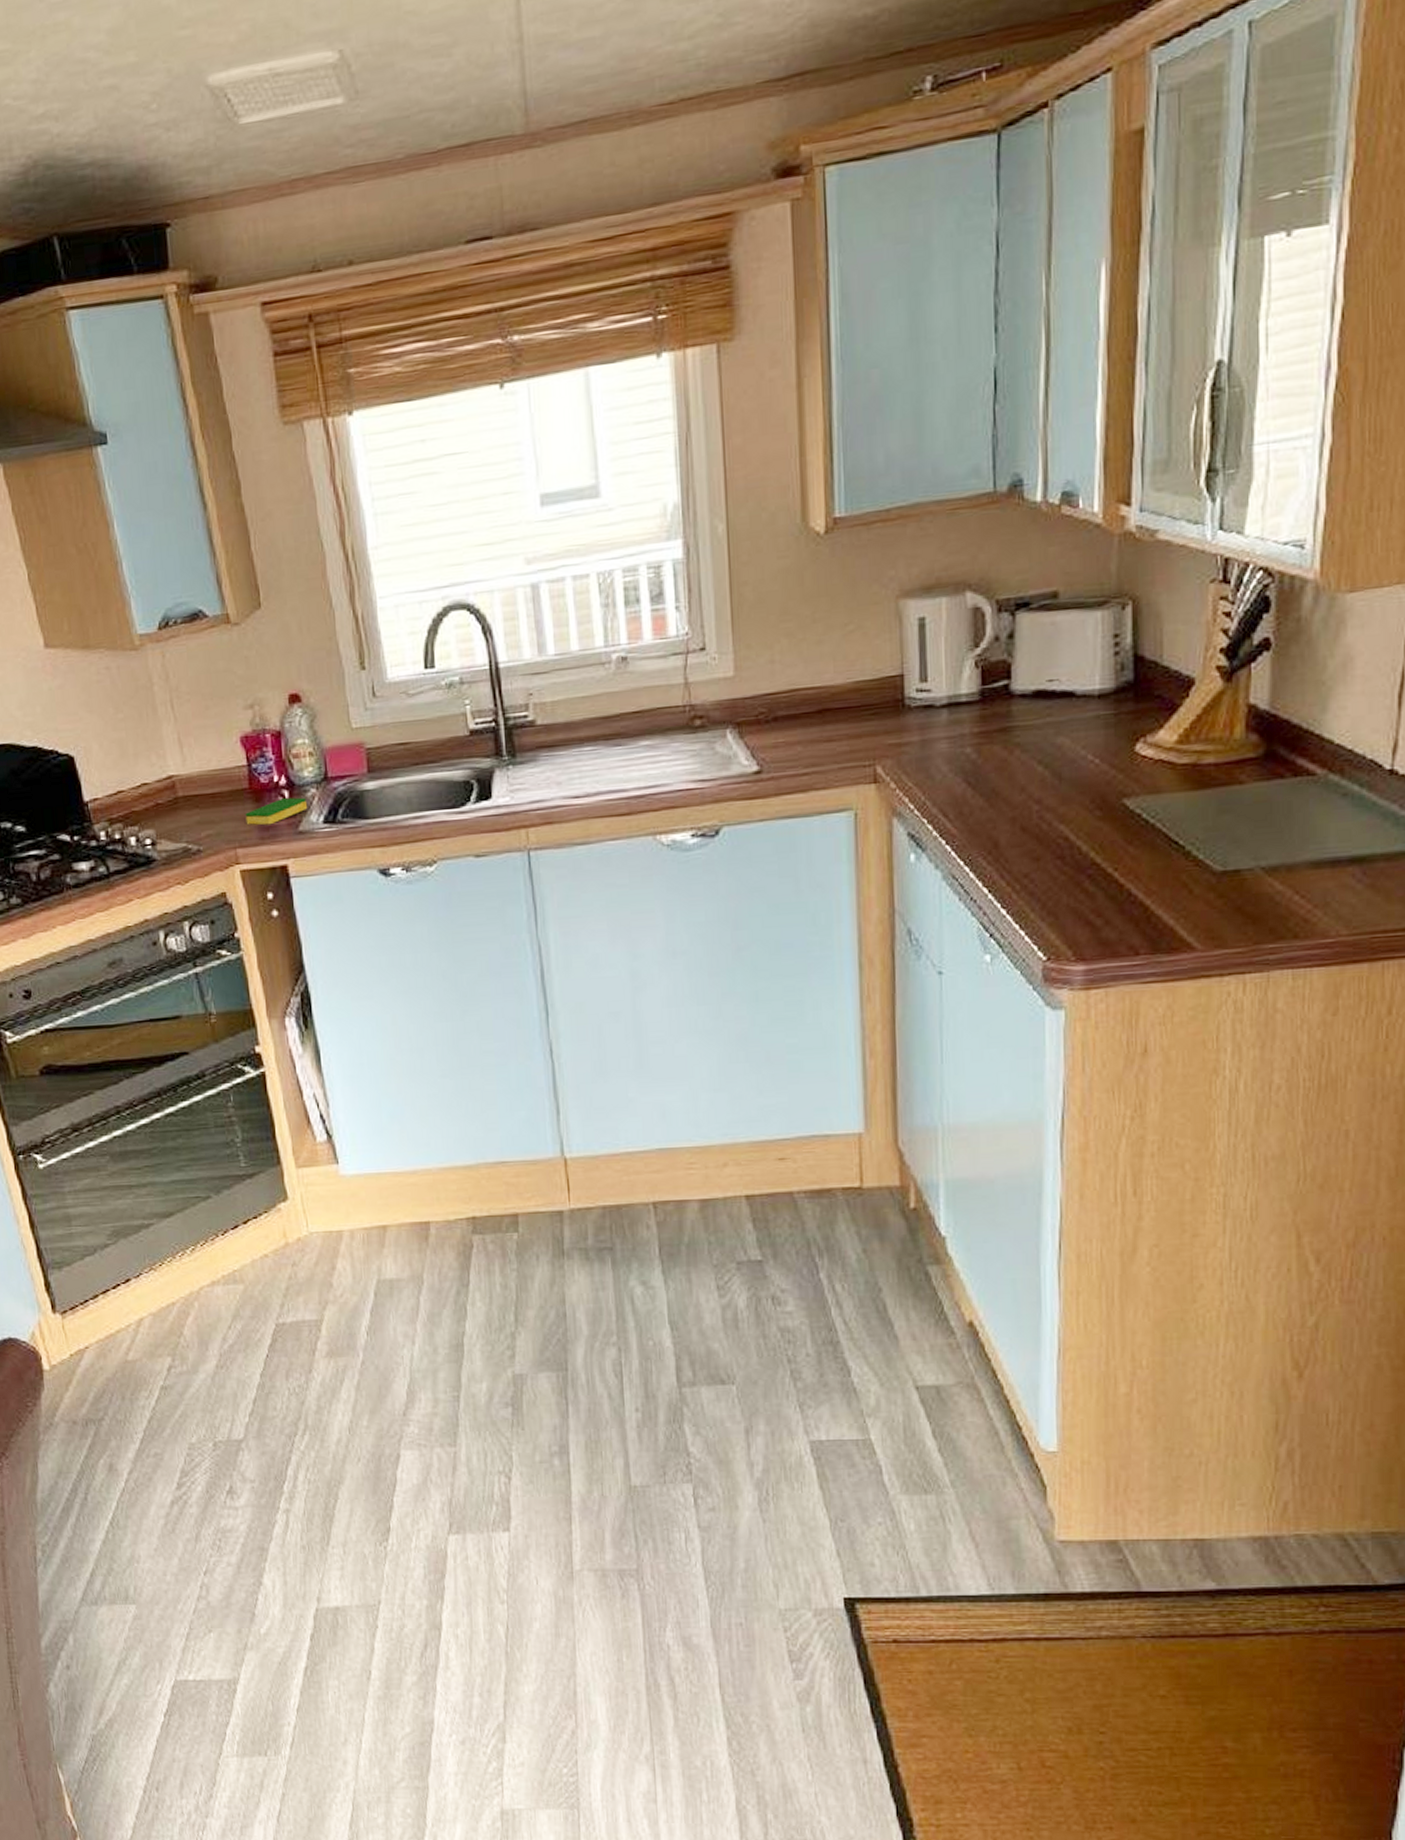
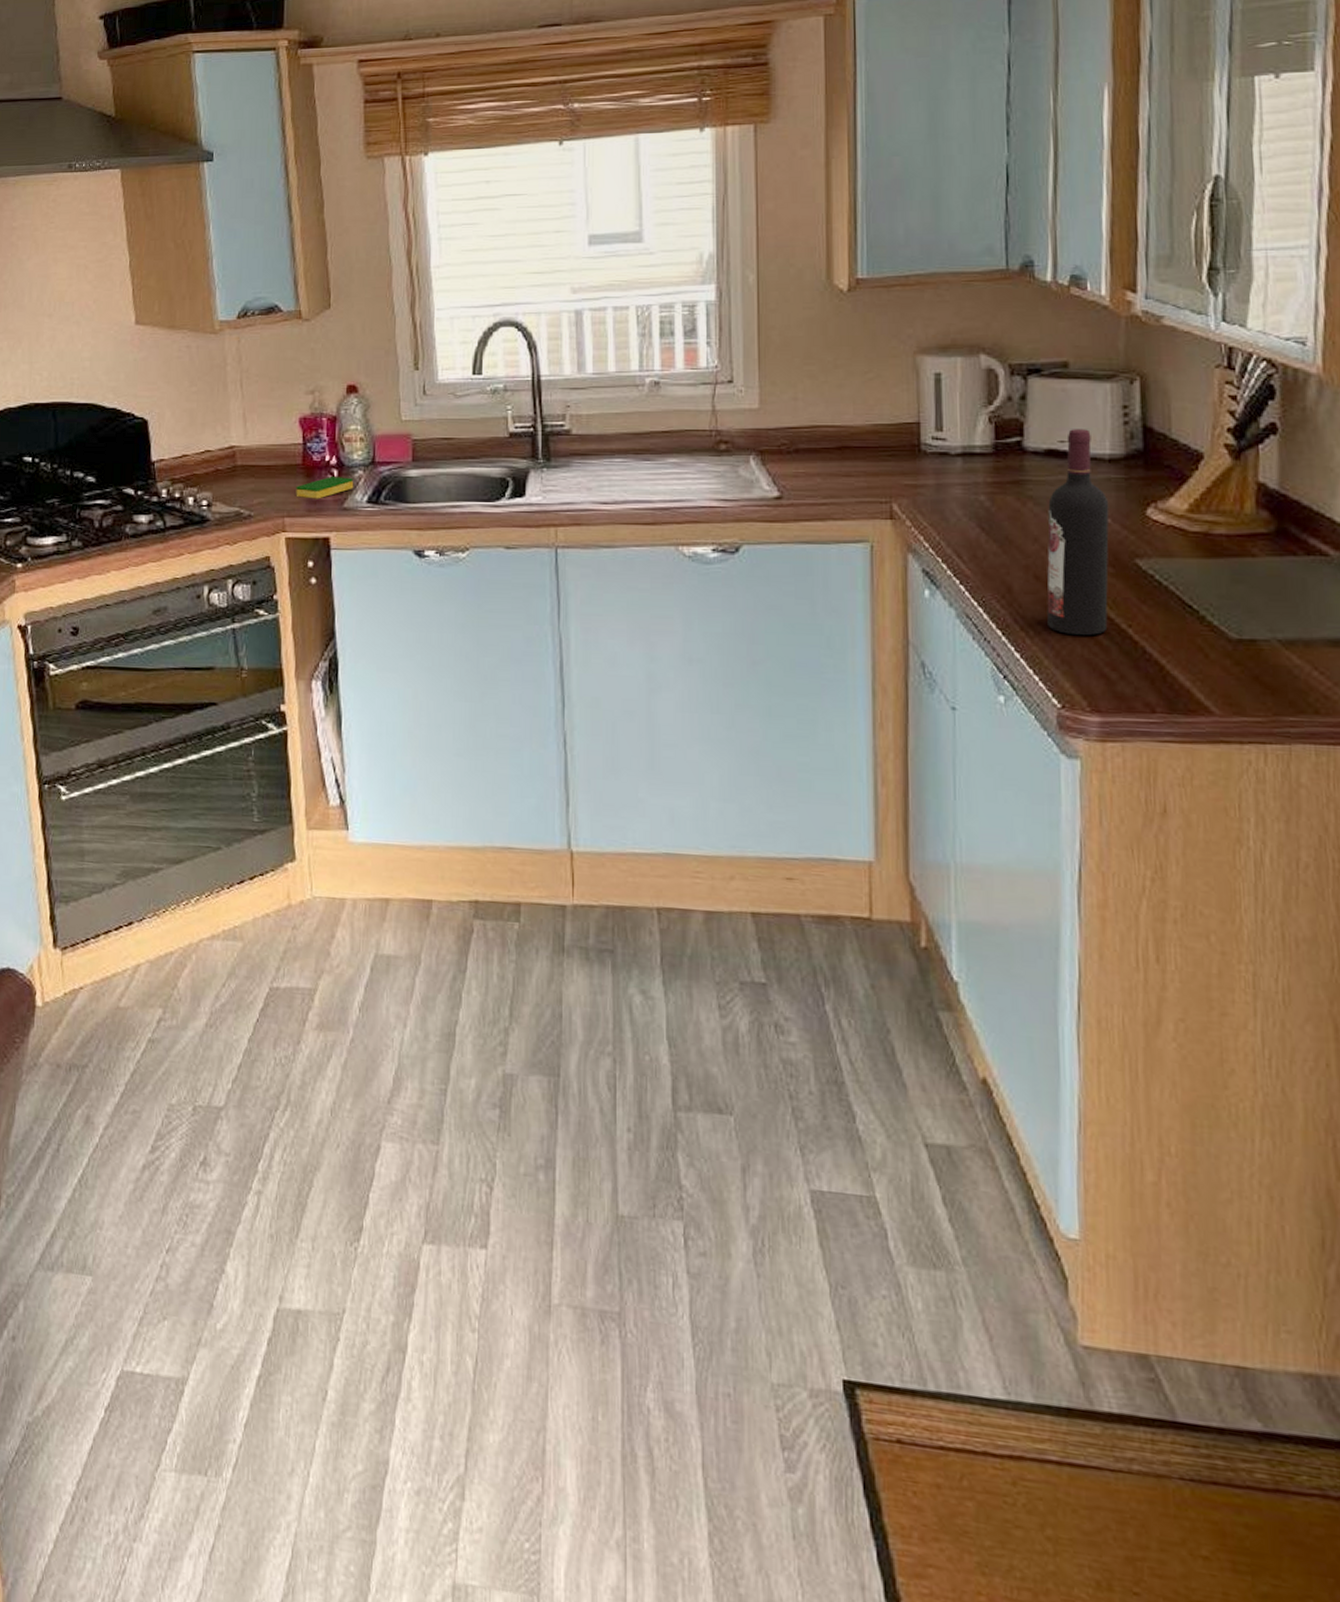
wine bottle: none [1033,664,1098,885] -> present [1047,429,1110,636]

